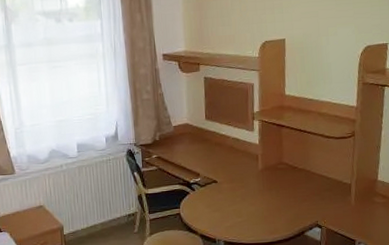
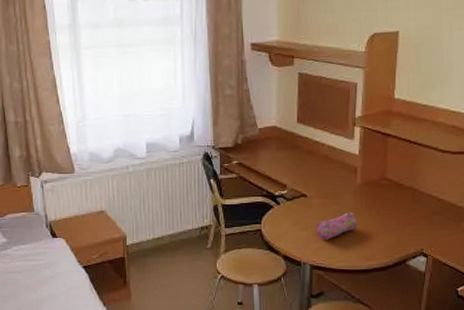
pencil case: none [226,193,261,219] -> present [315,212,357,240]

